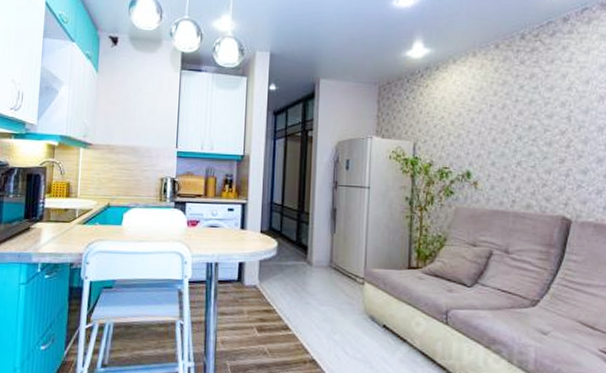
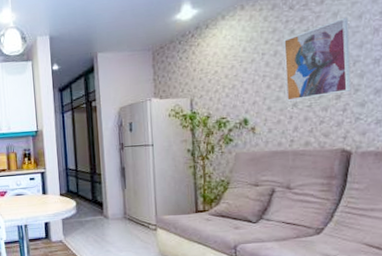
wall art: none [511,80,576,159] -> present [282,17,352,101]

